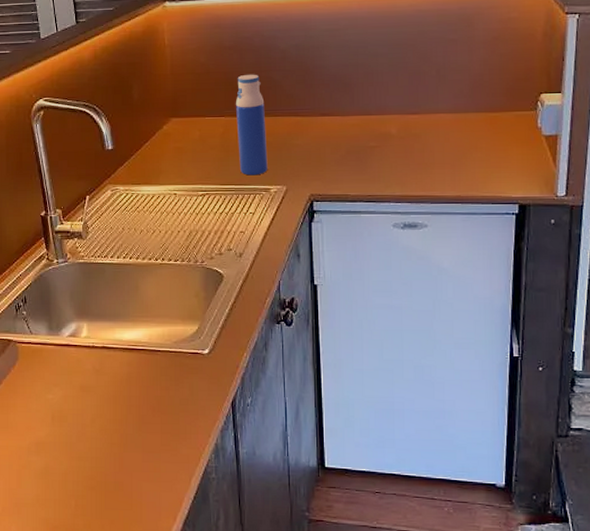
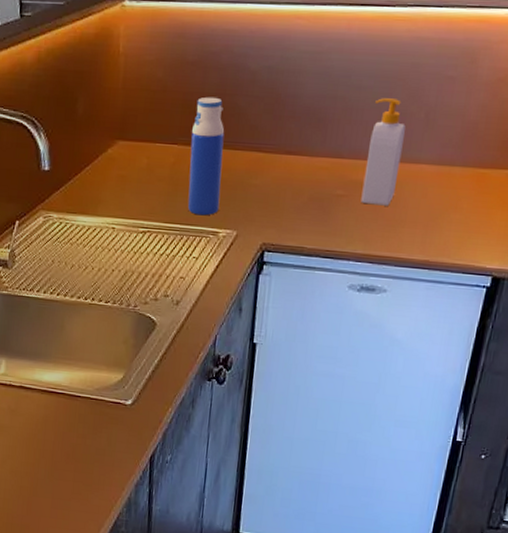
soap bottle: none [392,61,422,152] -> present [361,98,405,206]

